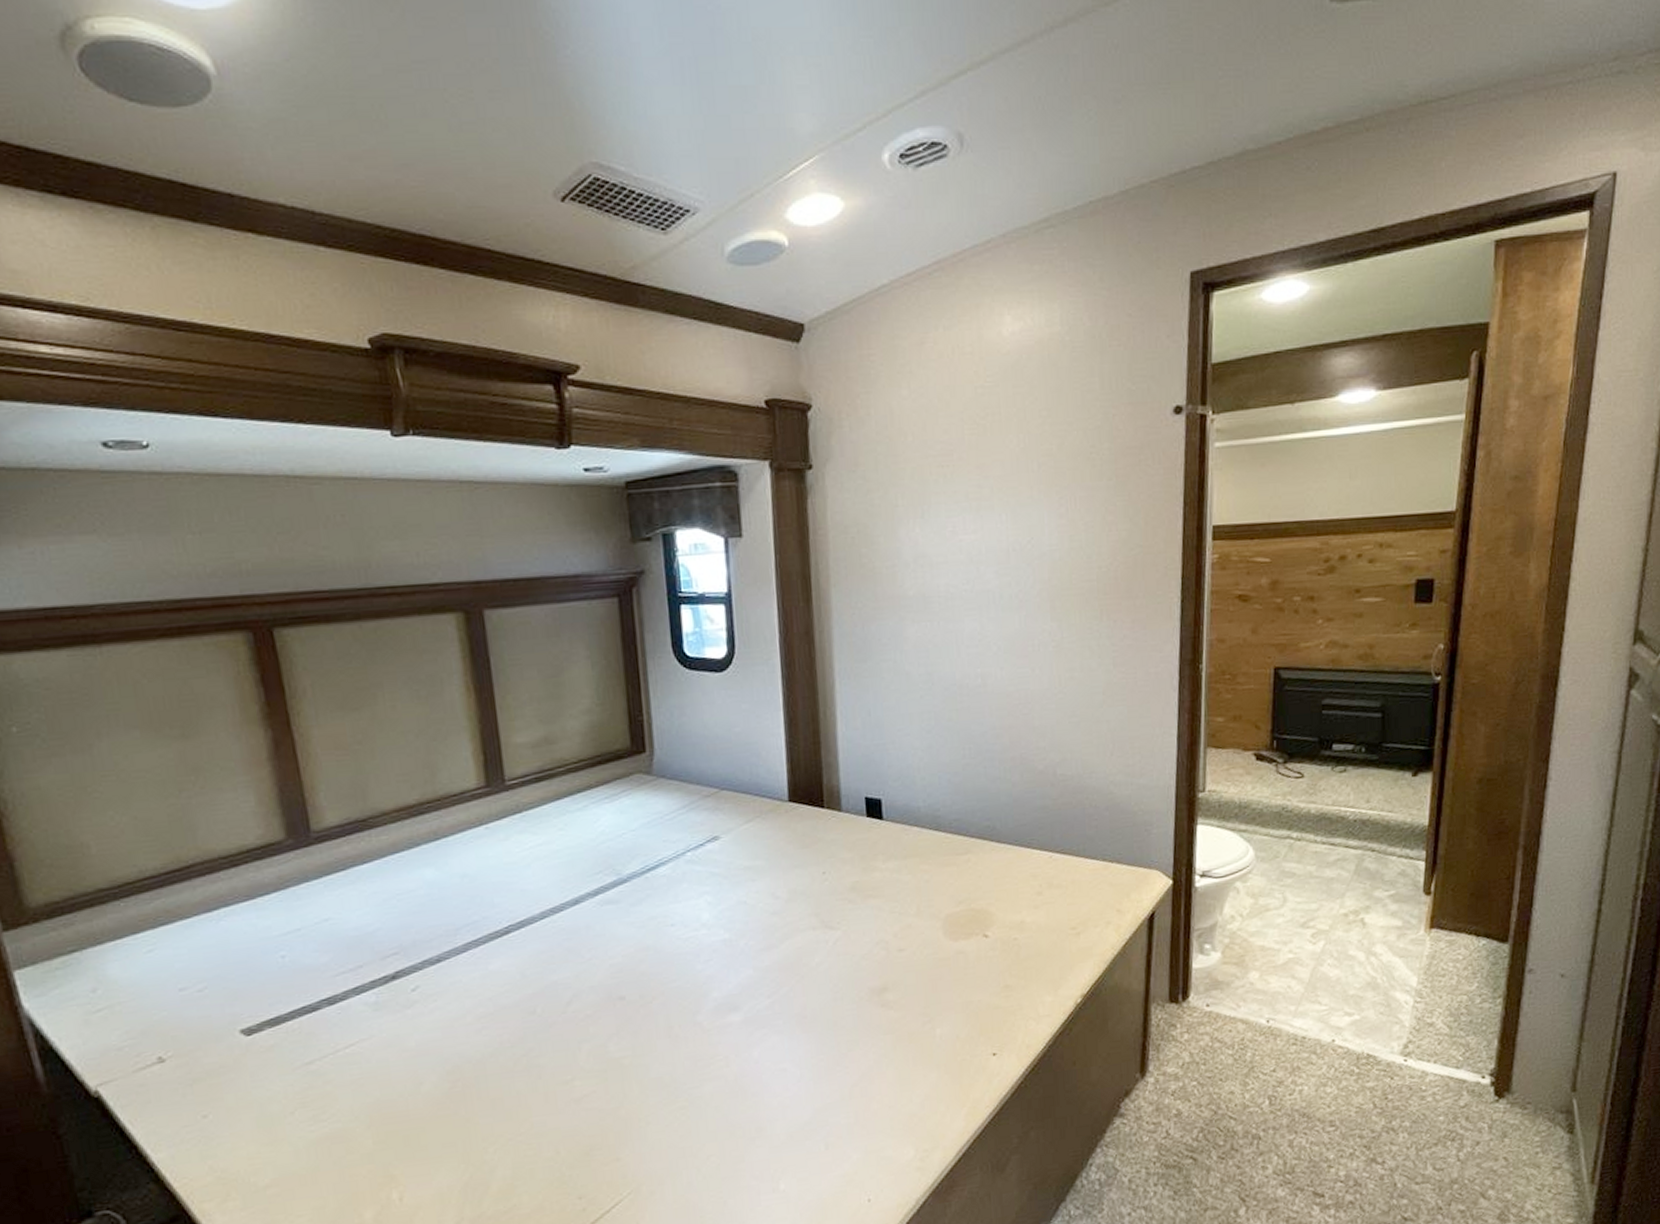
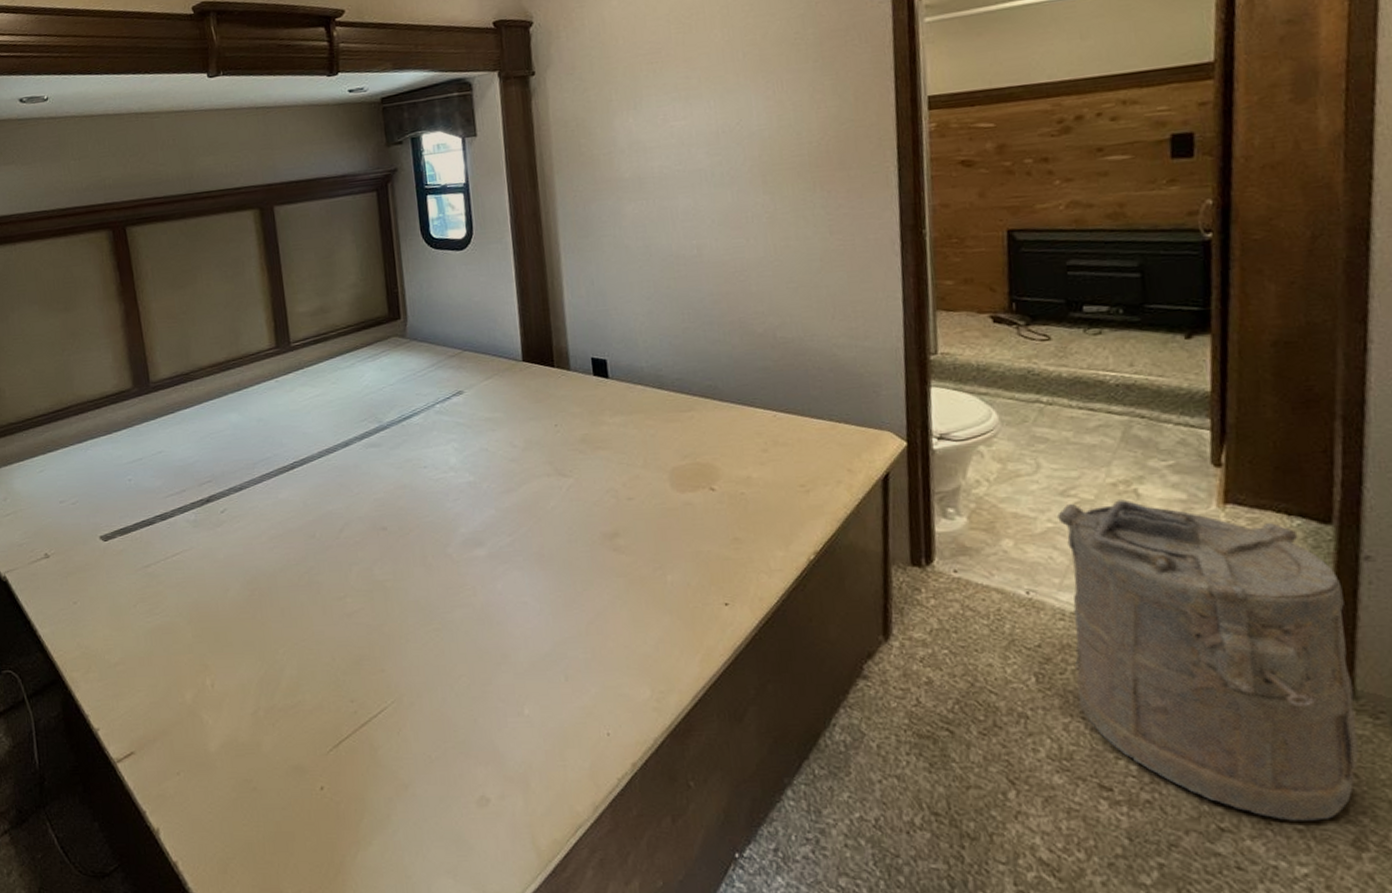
laundry hamper: none [1298,928,1510,1205] -> present [1057,499,1359,821]

